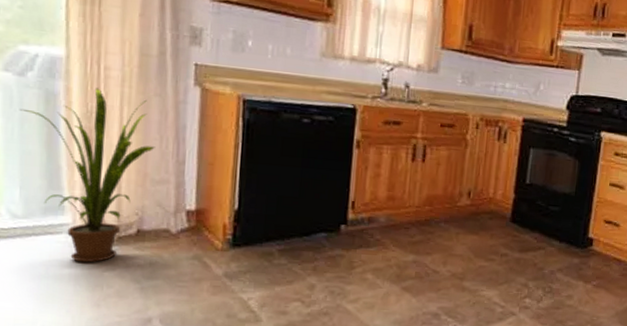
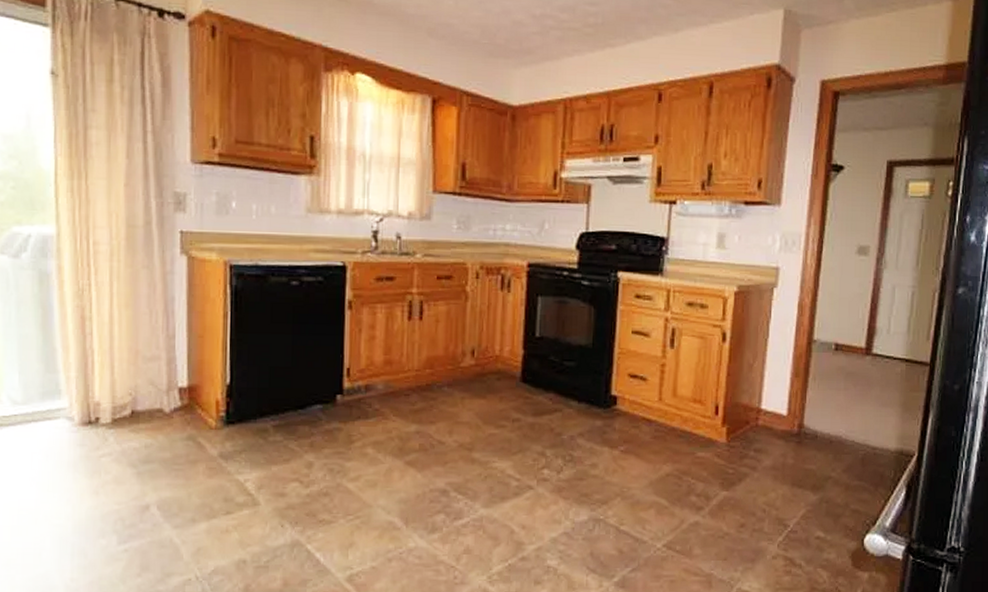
house plant: present [19,88,155,263] -> none [15,264,145,448]

